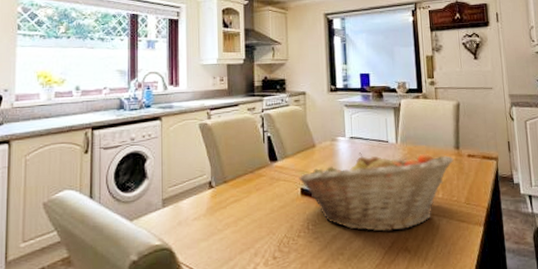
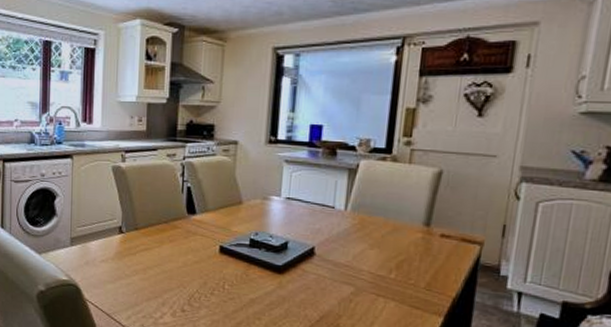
fruit basket: present [299,152,454,233] -> none [218,216,420,307]

